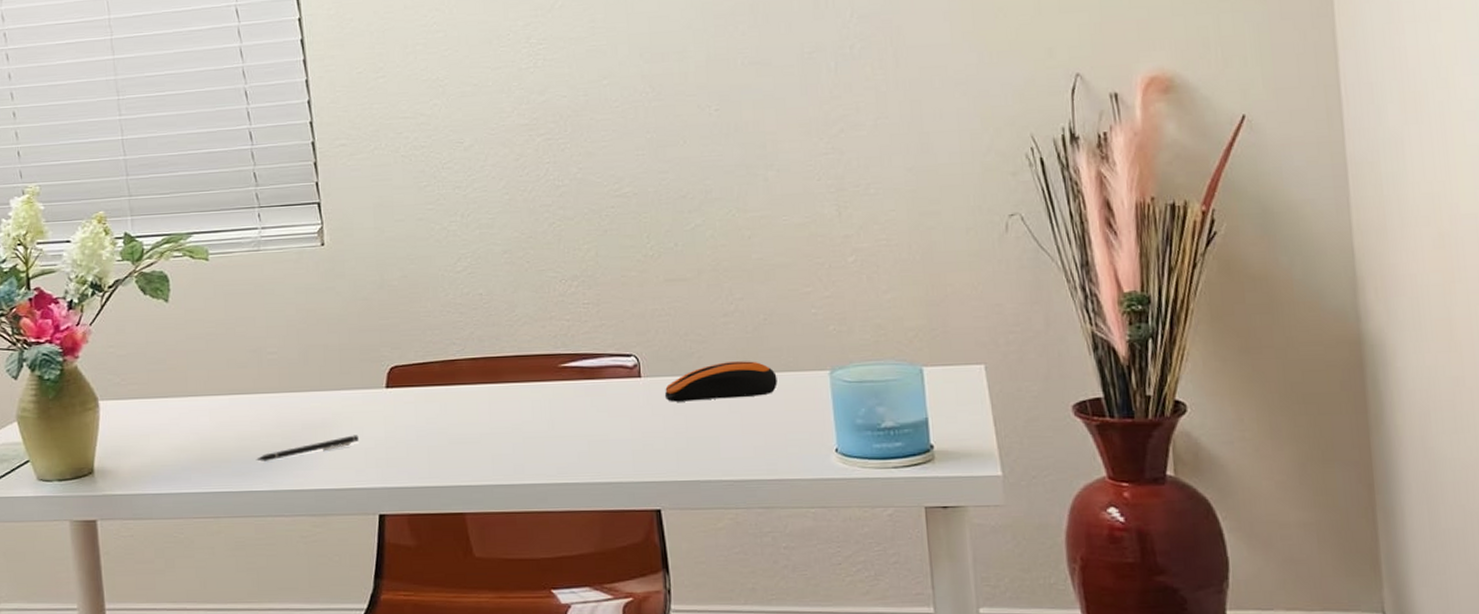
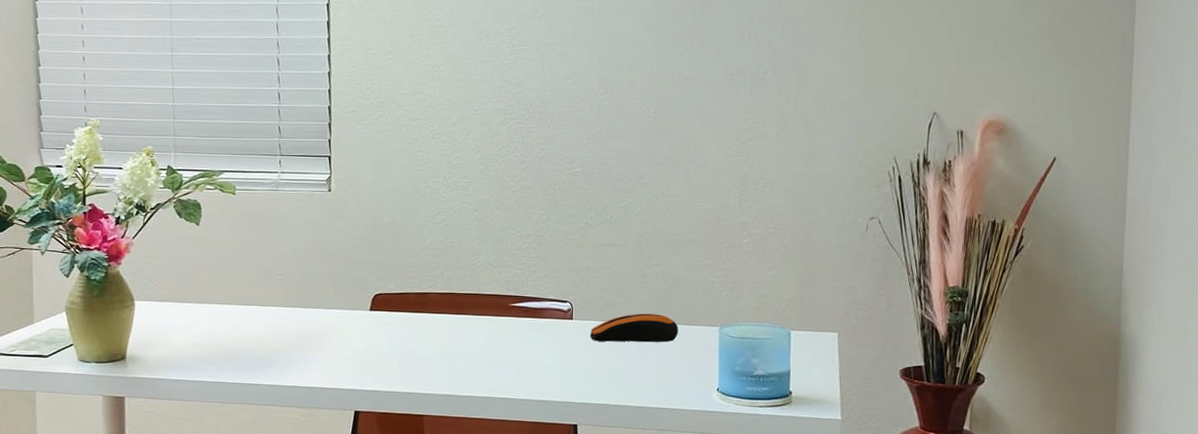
pen: present [255,435,359,462] -> none [259,346,344,361]

